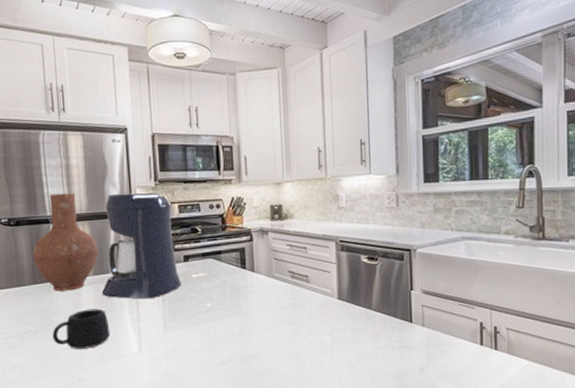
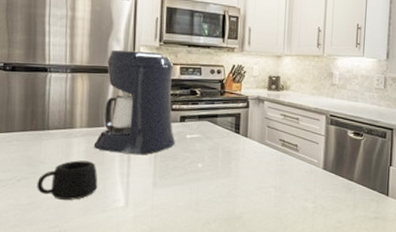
vase: present [32,193,99,291] -> none [25,43,95,141]

